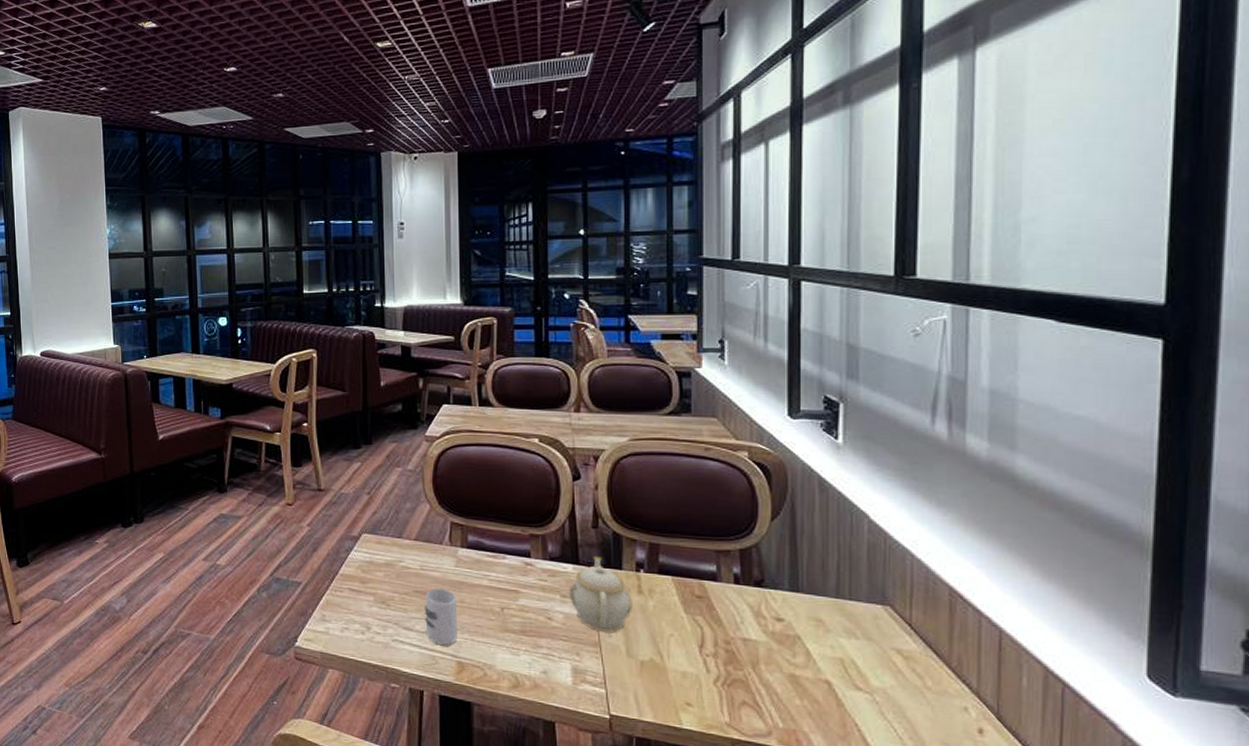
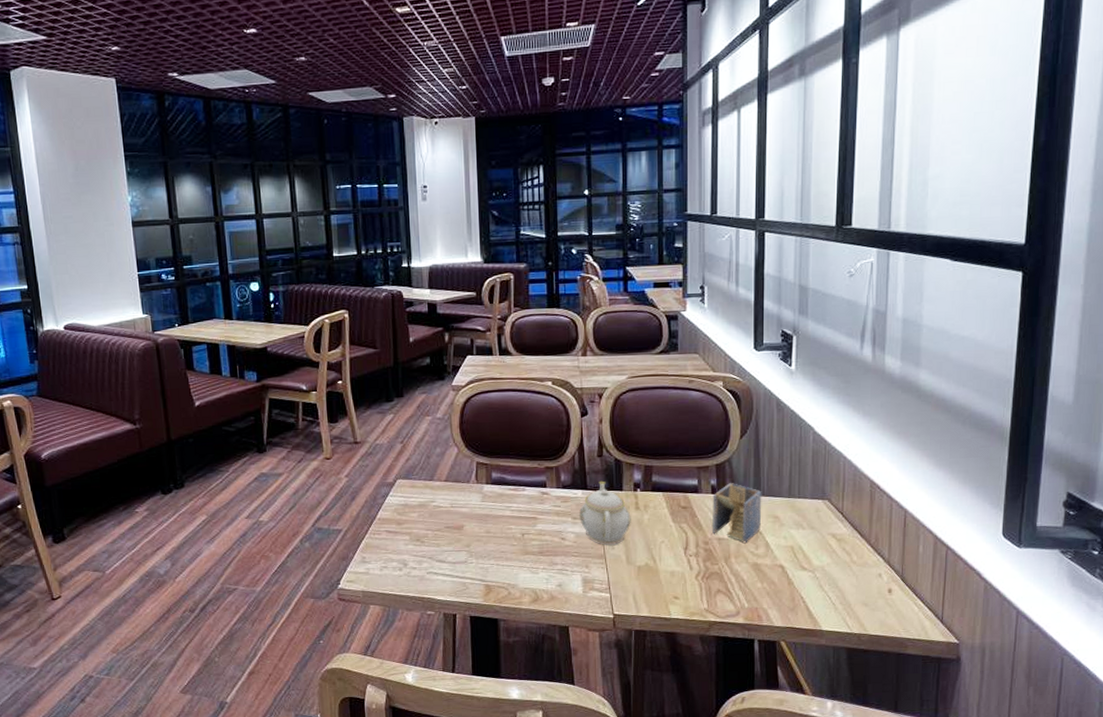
cup: present [425,588,457,645] -> none [455,522,485,572]
napkin holder: none [735,572,801,649] -> present [713,482,762,544]

